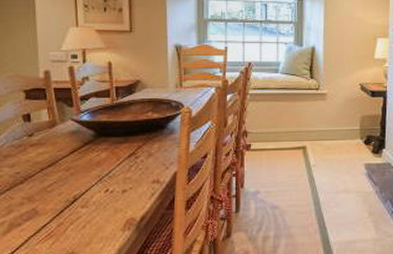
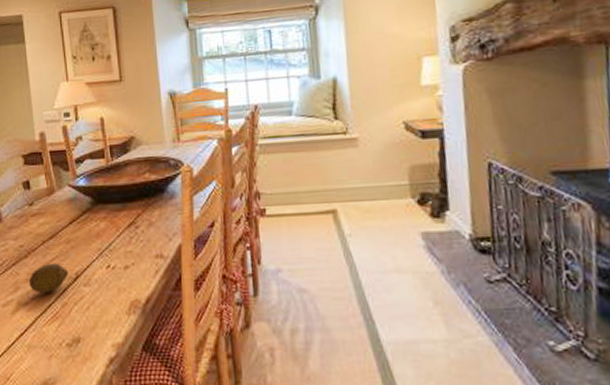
fruit: none [23,188,67,215] -> present [28,262,69,293]

